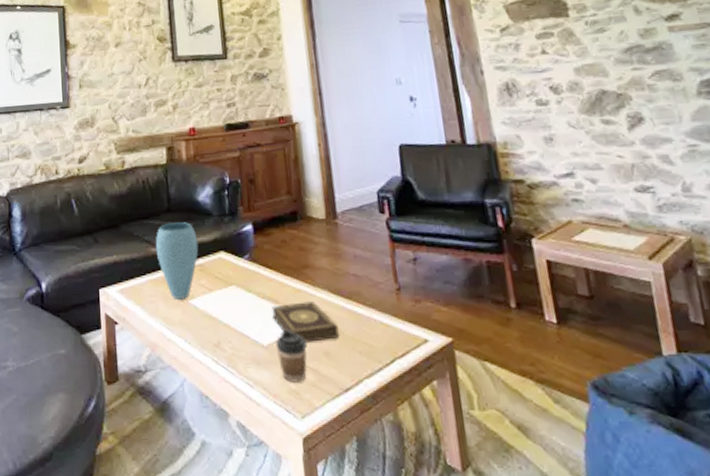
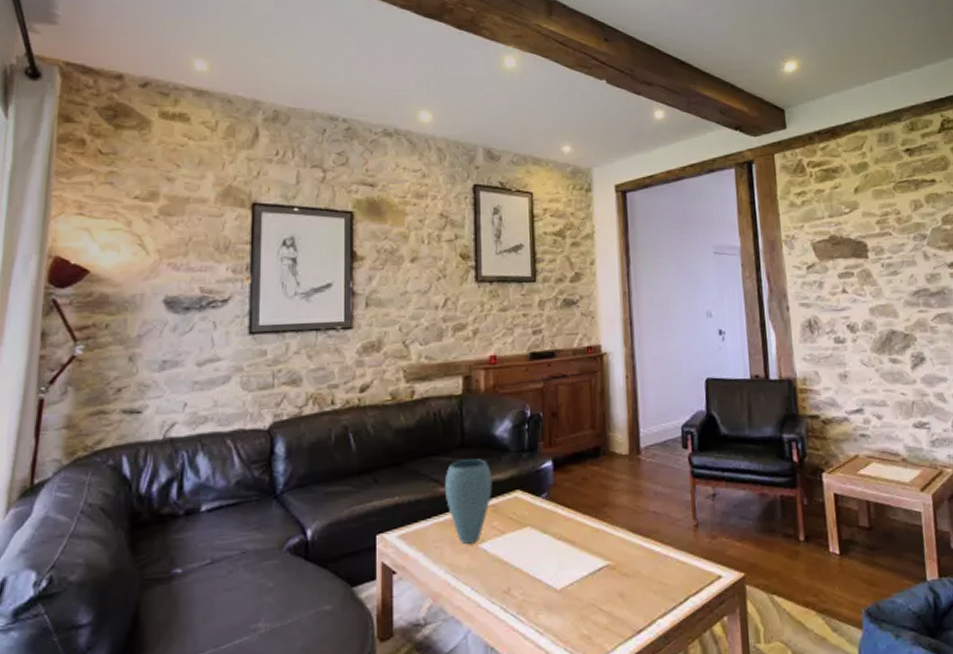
book: present [271,301,339,343] -> none [567,541,635,584]
coffee cup: present [275,330,307,383] -> none [569,572,602,627]

